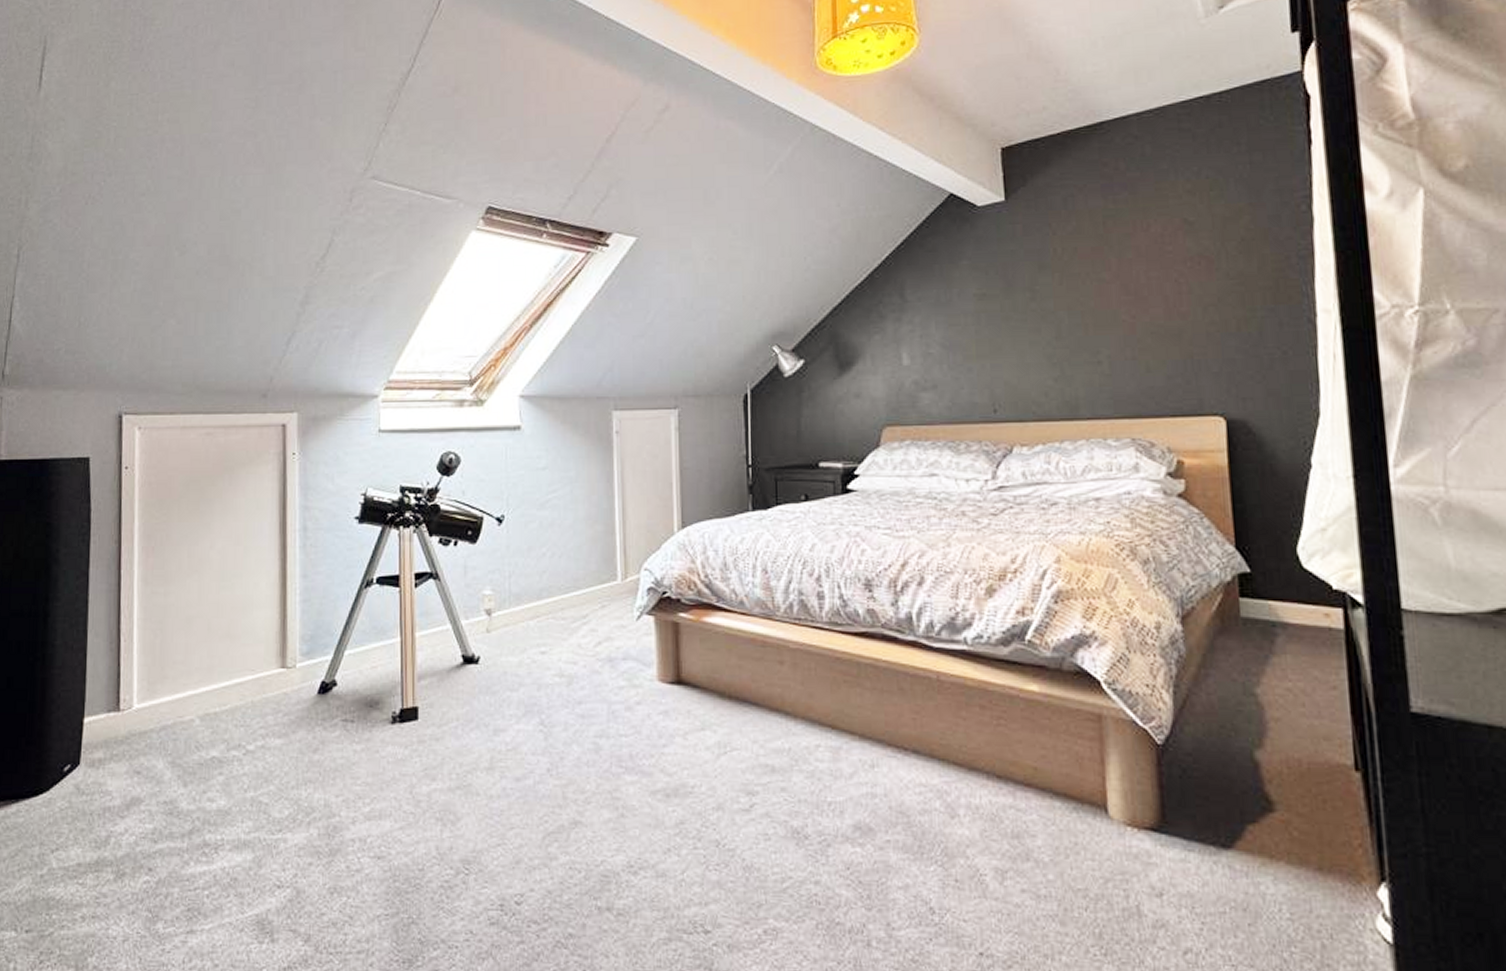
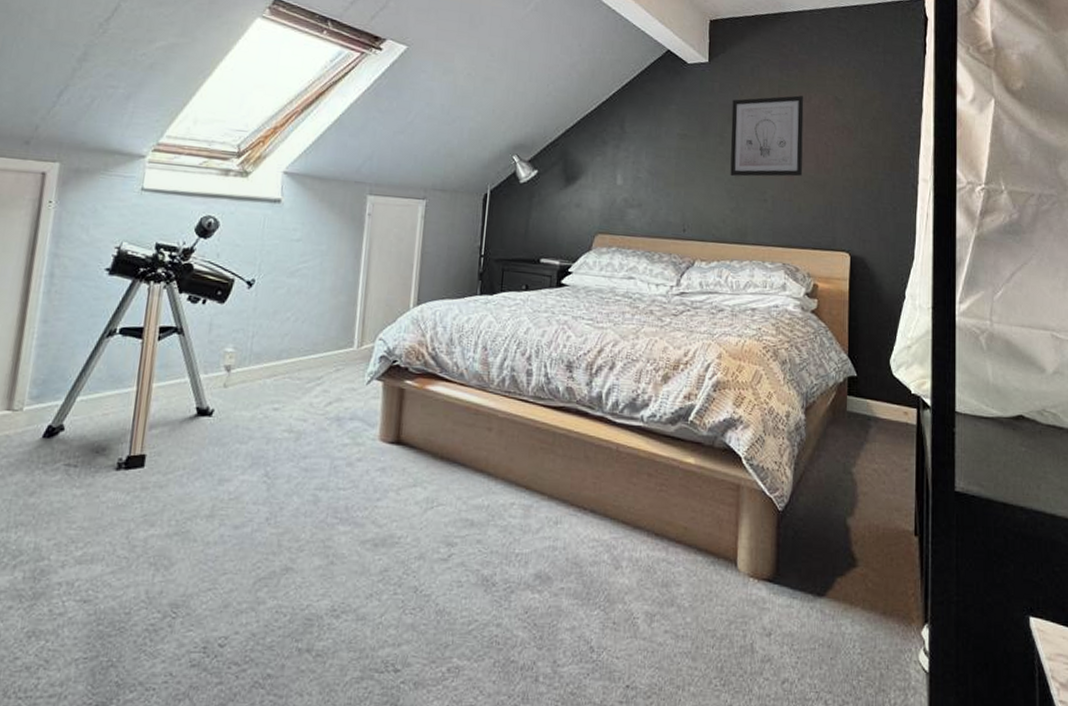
wall art: none [1042,224,1148,338] -> present [730,95,804,177]

